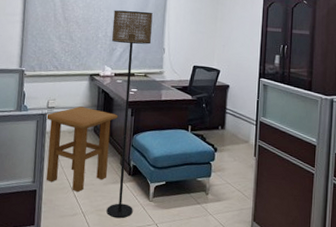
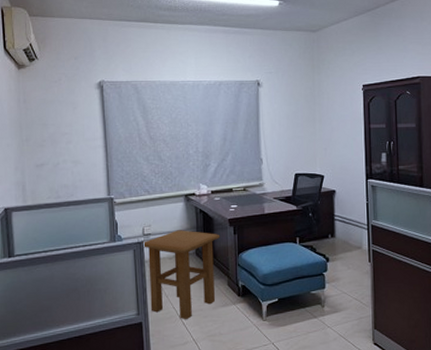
floor lamp: present [106,10,153,219] -> none [203,121,247,342]

